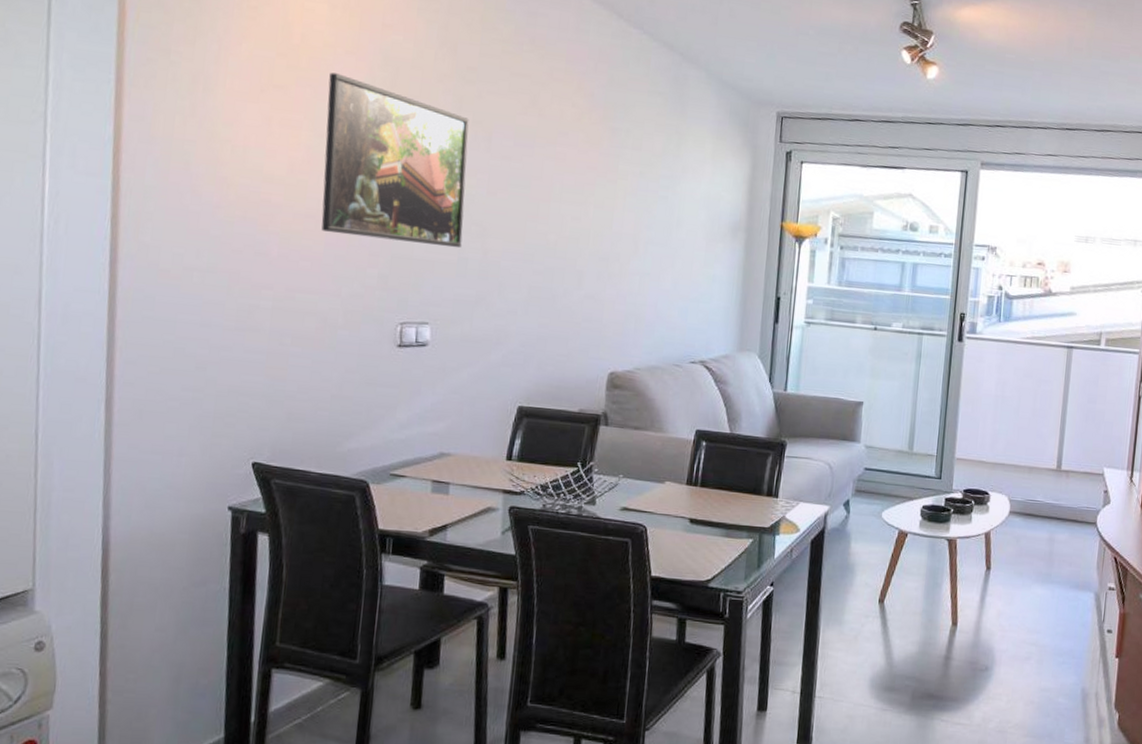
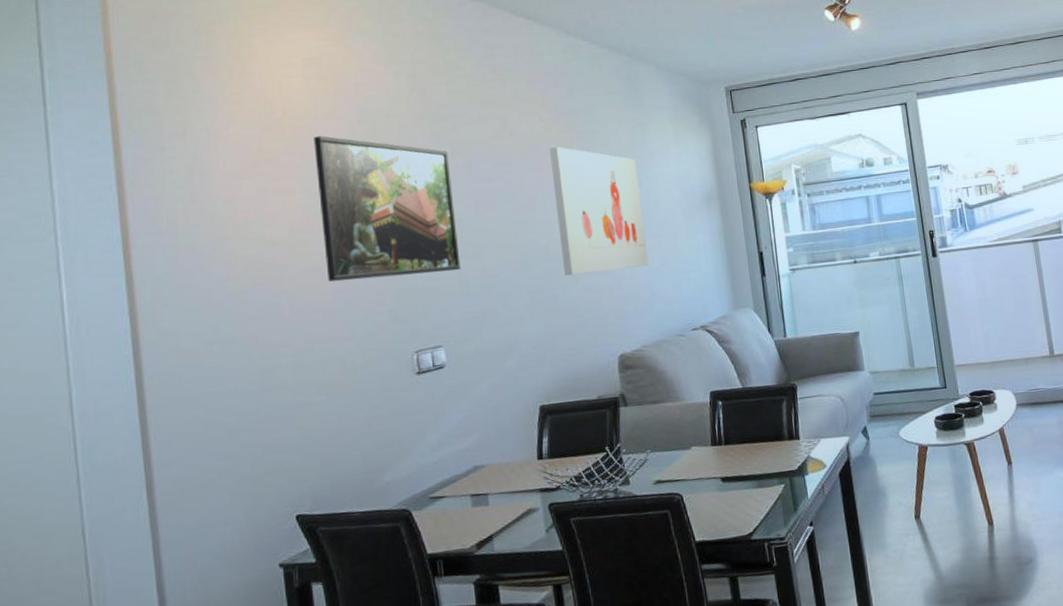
wall art: none [568,138,666,286] -> present [550,146,649,277]

